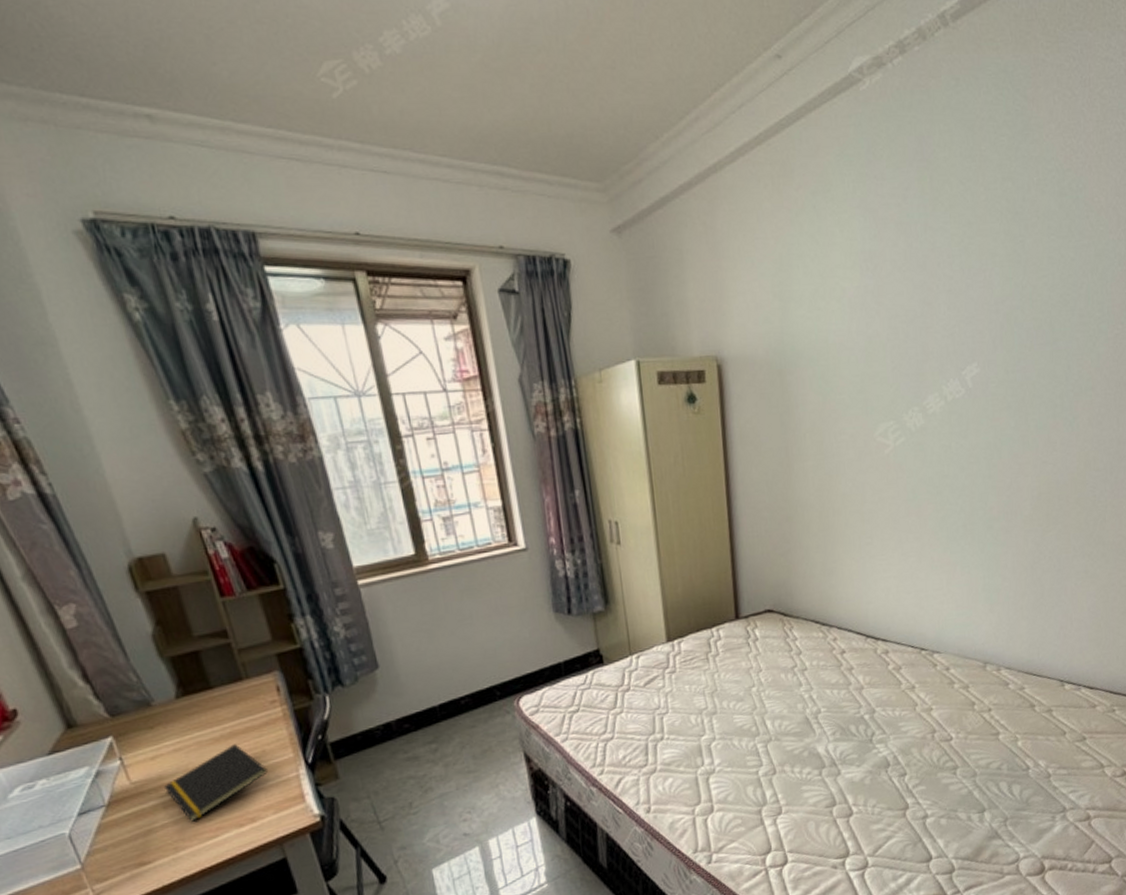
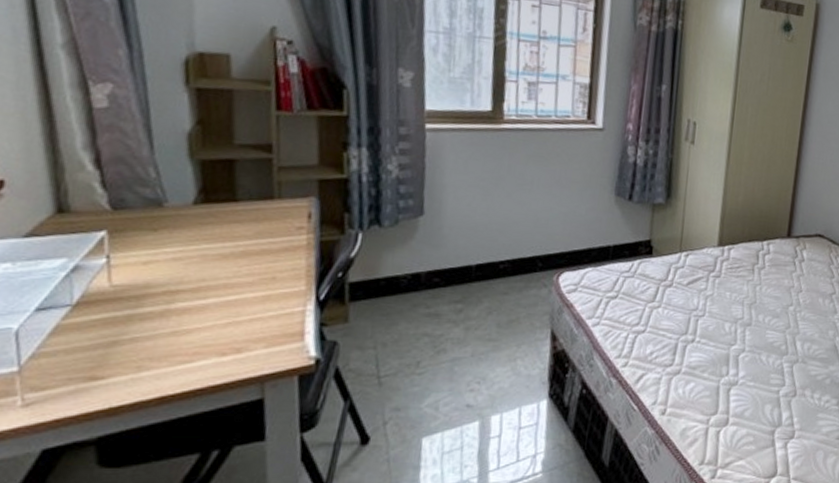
notepad: present [163,744,269,822] -> none [147,264,273,341]

